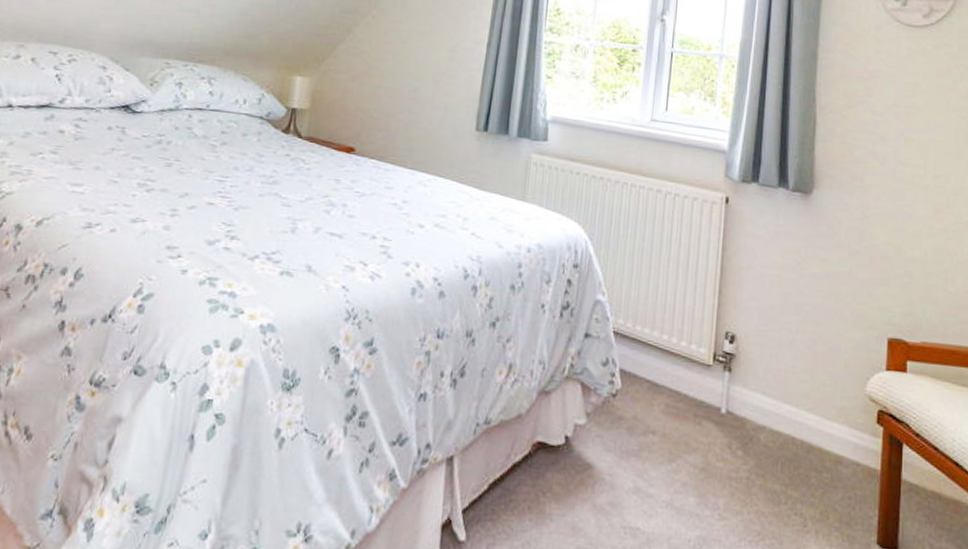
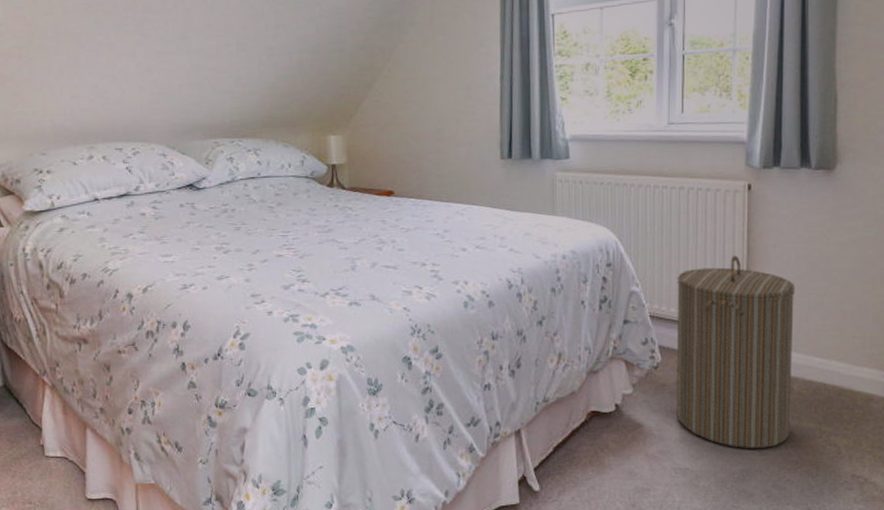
laundry hamper: none [631,273,767,511] -> present [675,255,796,448]

